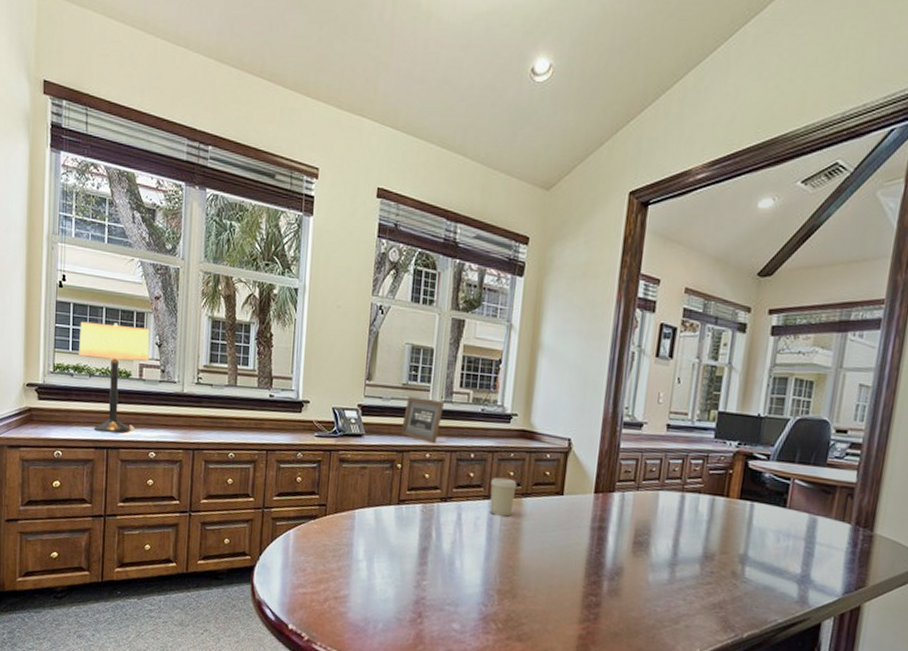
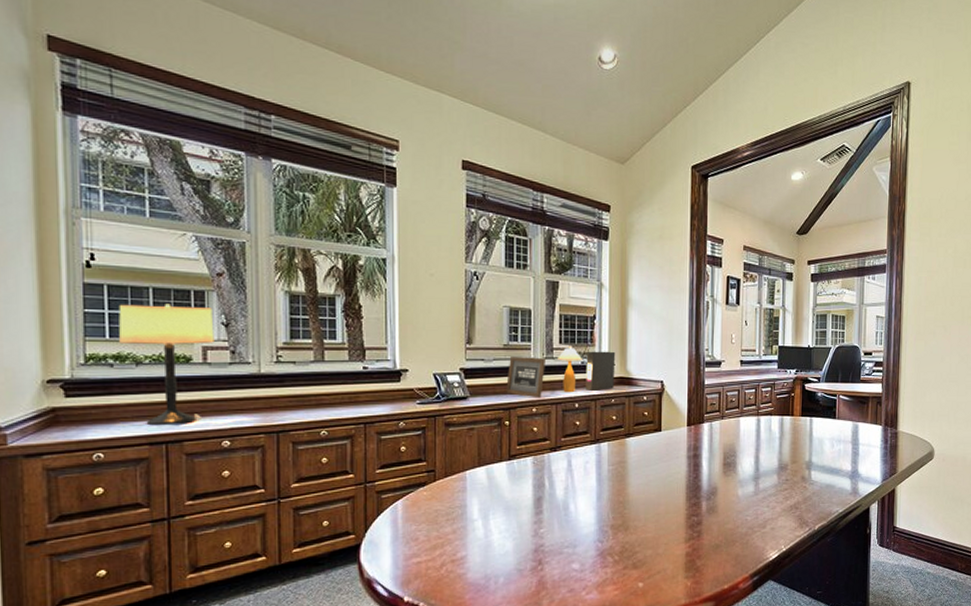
table lamp: none [455,390,484,442] -> present [556,345,583,393]
binder: none [484,398,520,443] -> present [586,351,616,391]
cup: present [489,477,517,517] -> none [596,422,620,457]

